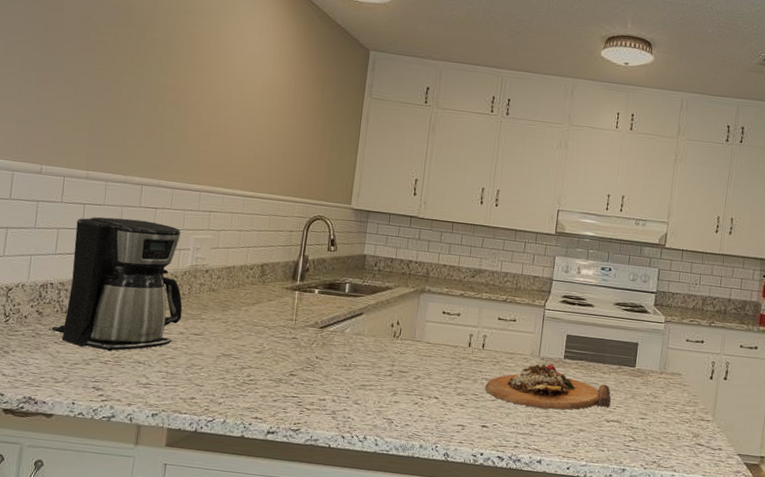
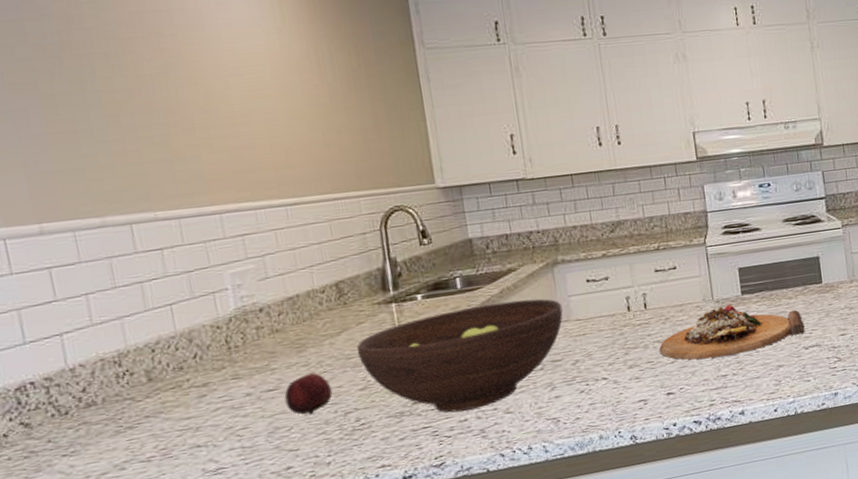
coffee maker: present [51,217,183,352] -> none [44,266,243,451]
apple: none [203,329,238,361] -> present [284,373,333,415]
fruit bowl: none [262,308,419,393] -> present [356,299,563,413]

